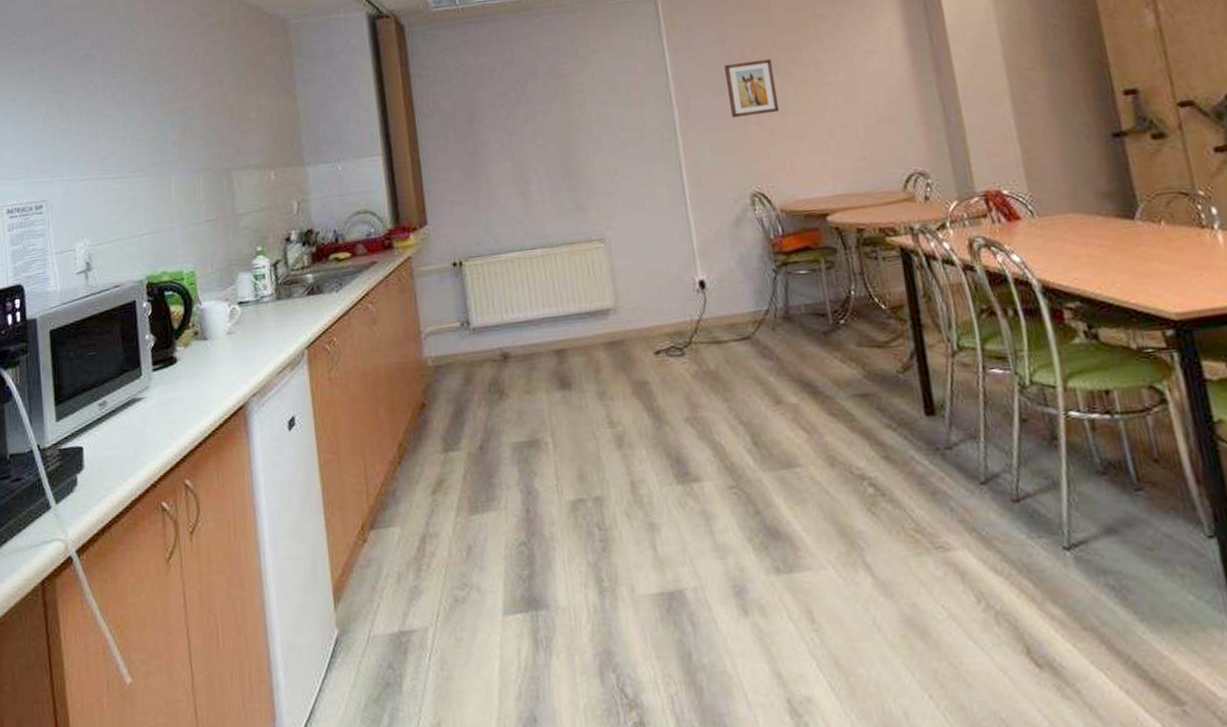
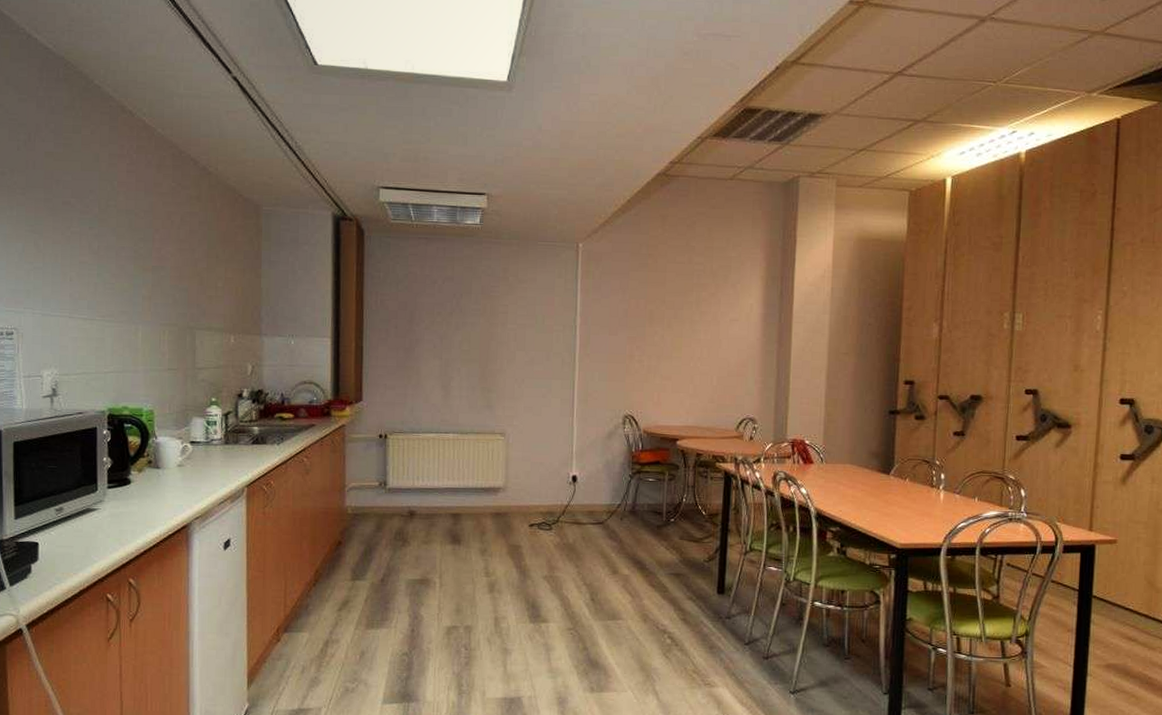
wall art: present [724,58,780,118] -> none [621,311,659,356]

